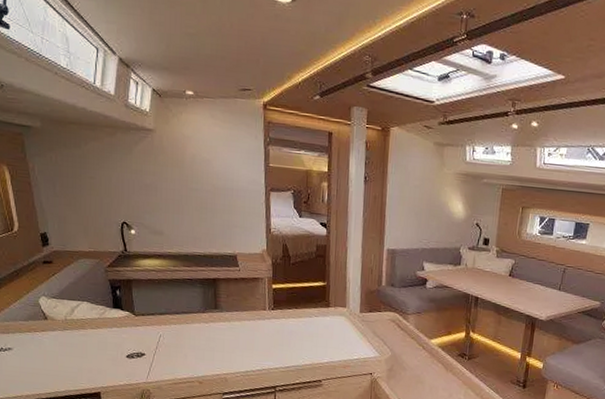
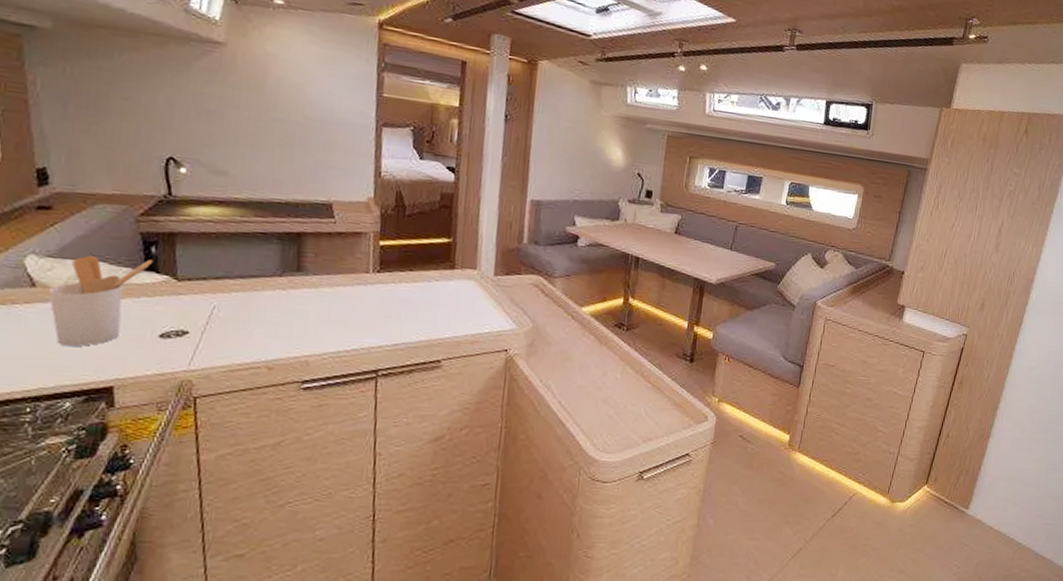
utensil holder: none [56,297,119,363] -> present [49,256,154,346]

